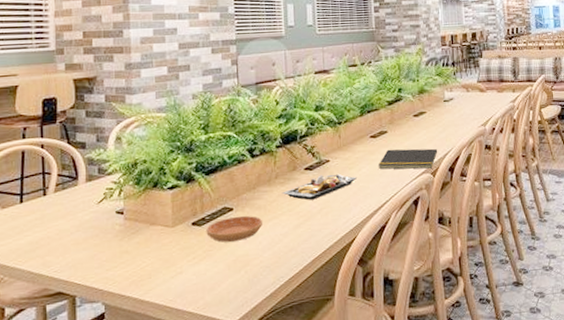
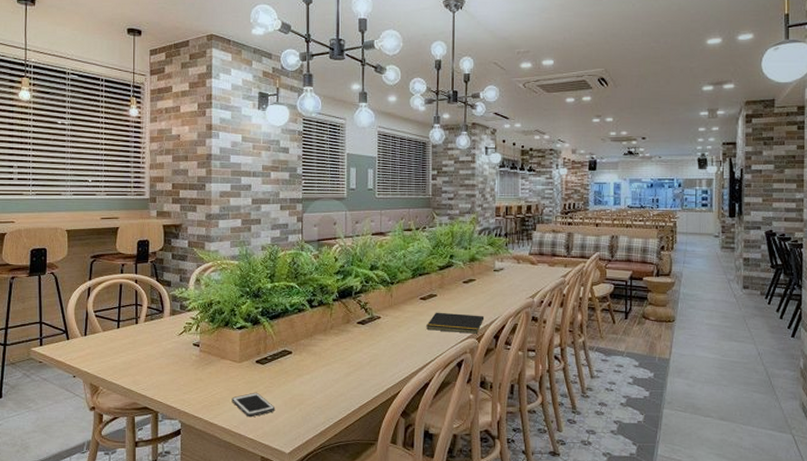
cell phone: none [165,258,218,288] -> present [232,392,276,418]
saucer: present [206,215,263,242] -> none [268,359,318,381]
plate: present [282,173,357,200] -> none [336,330,405,352]

